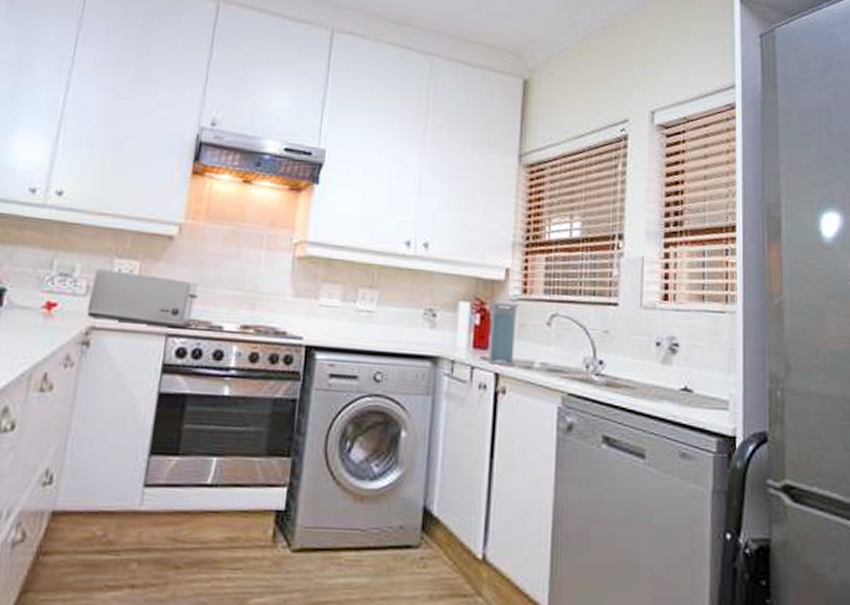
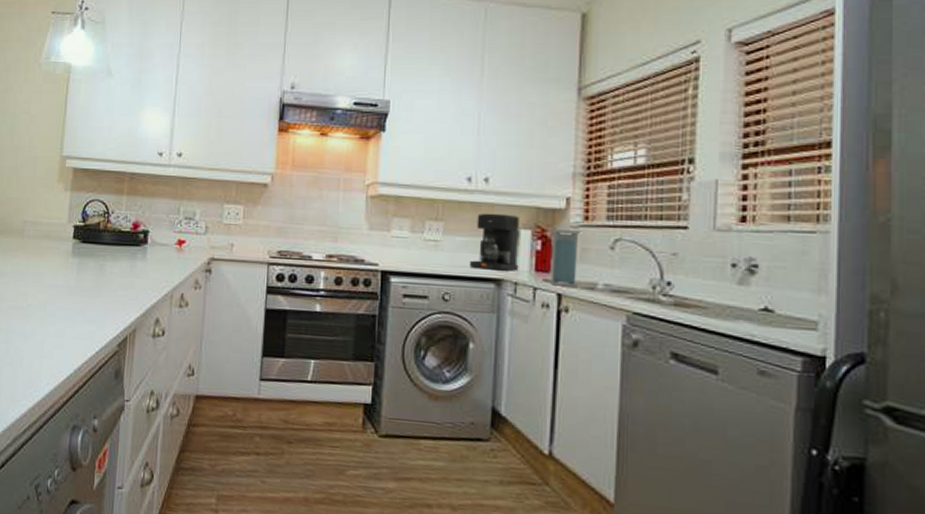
toaster: present [86,269,198,329] -> none [207,213,290,259]
coffee maker: none [404,283,458,348] -> present [469,214,519,272]

